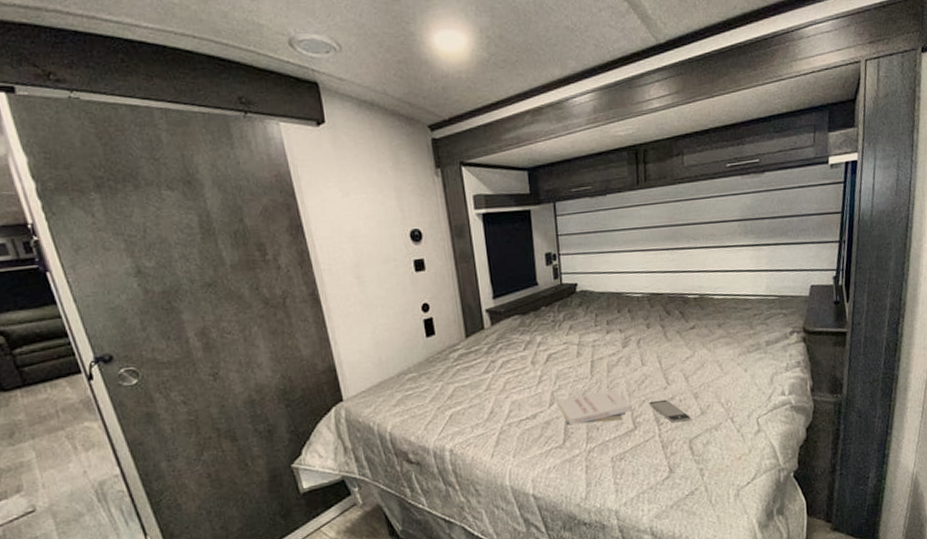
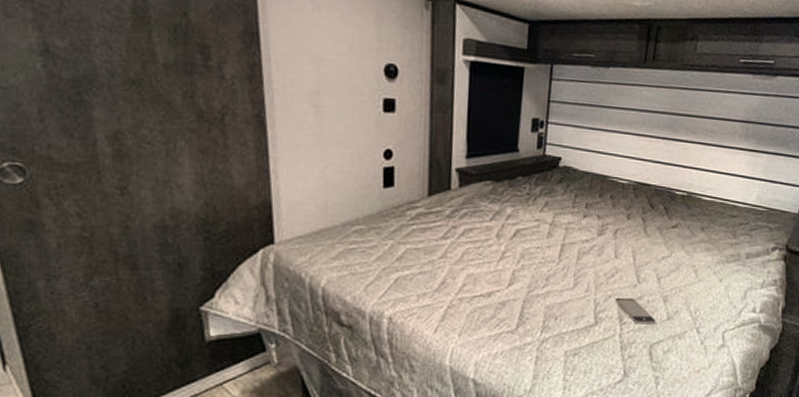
books: present [557,389,632,426] -> none [517,277,596,312]

